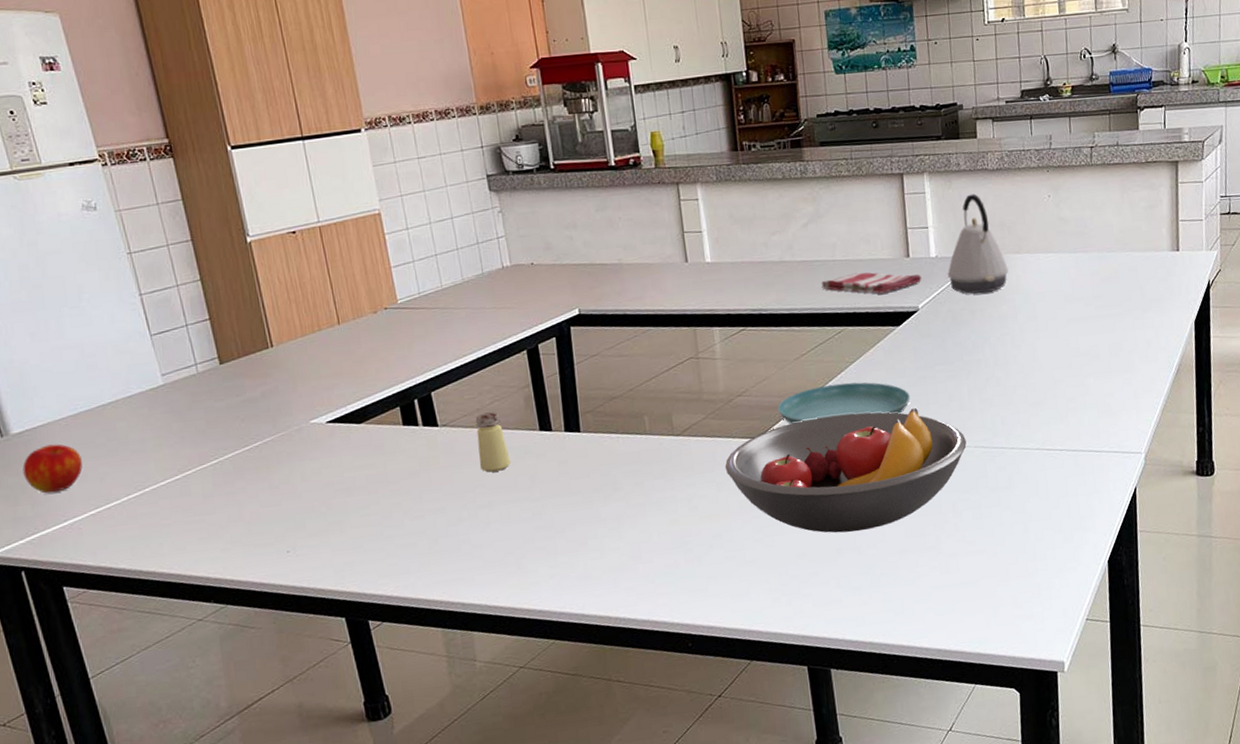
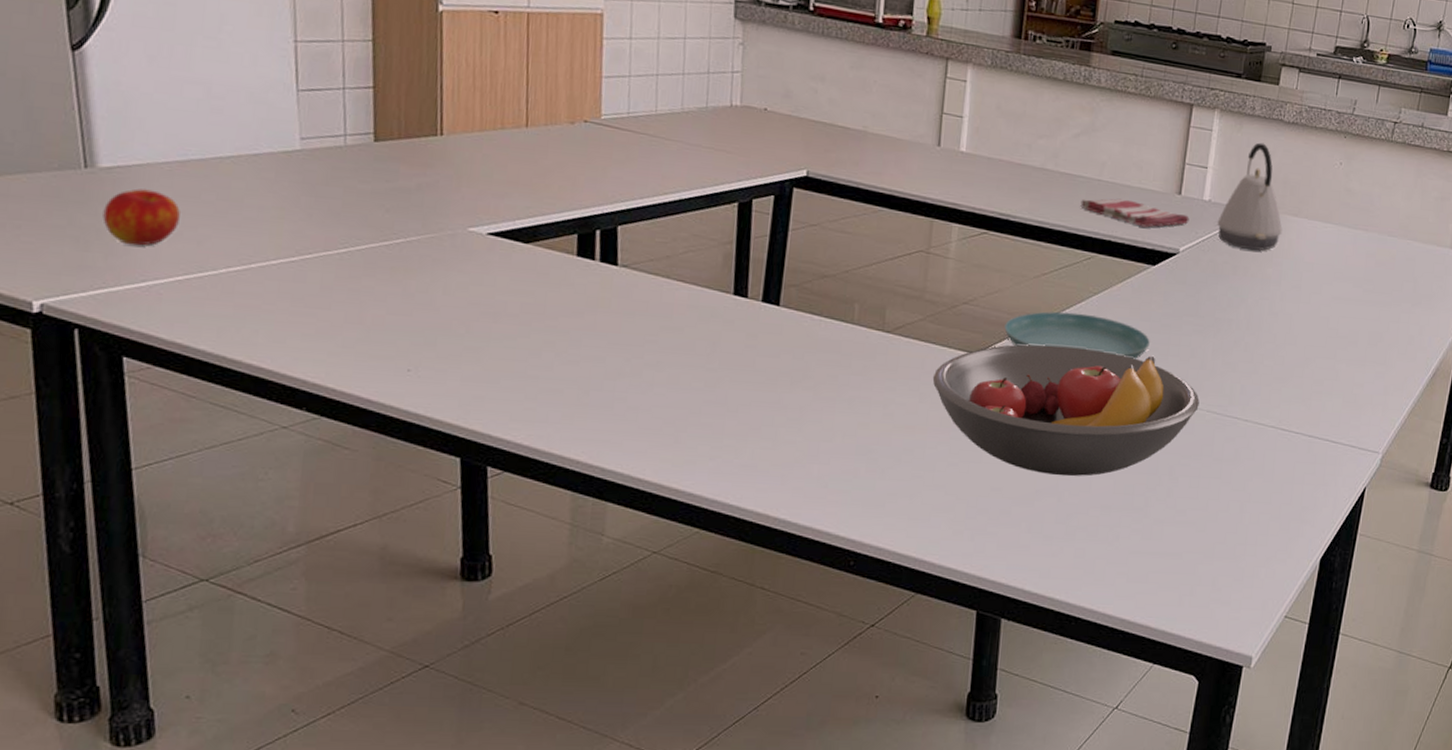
saltshaker: present [475,412,511,473] -> none [655,262,693,330]

